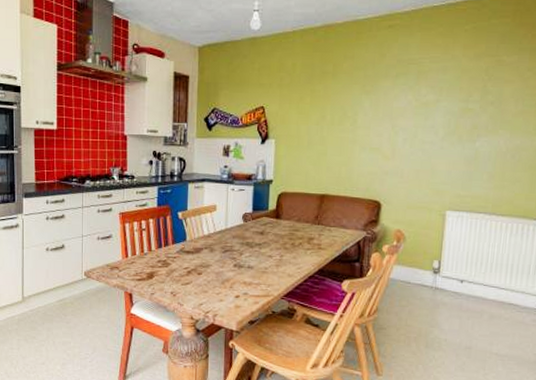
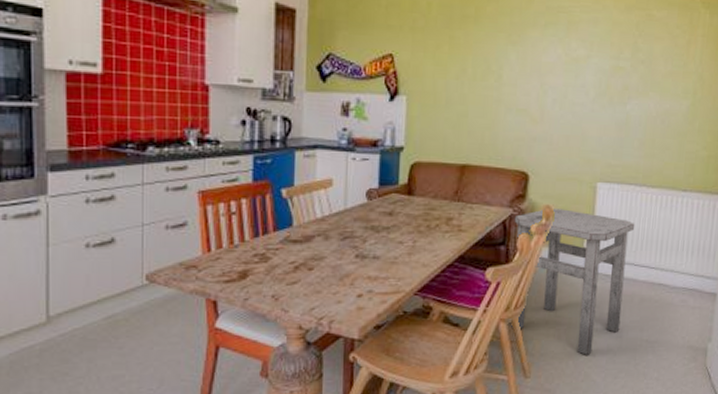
side table: none [365,232,485,361] -> present [511,209,635,355]

